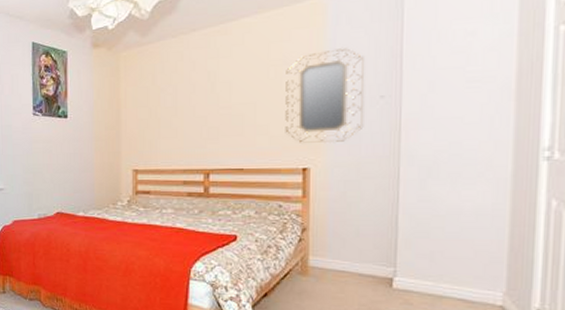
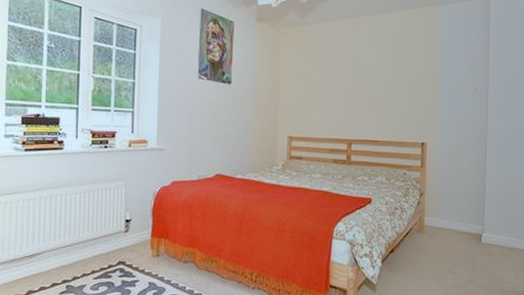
home mirror: present [285,48,365,143] -> none [409,48,465,123]

